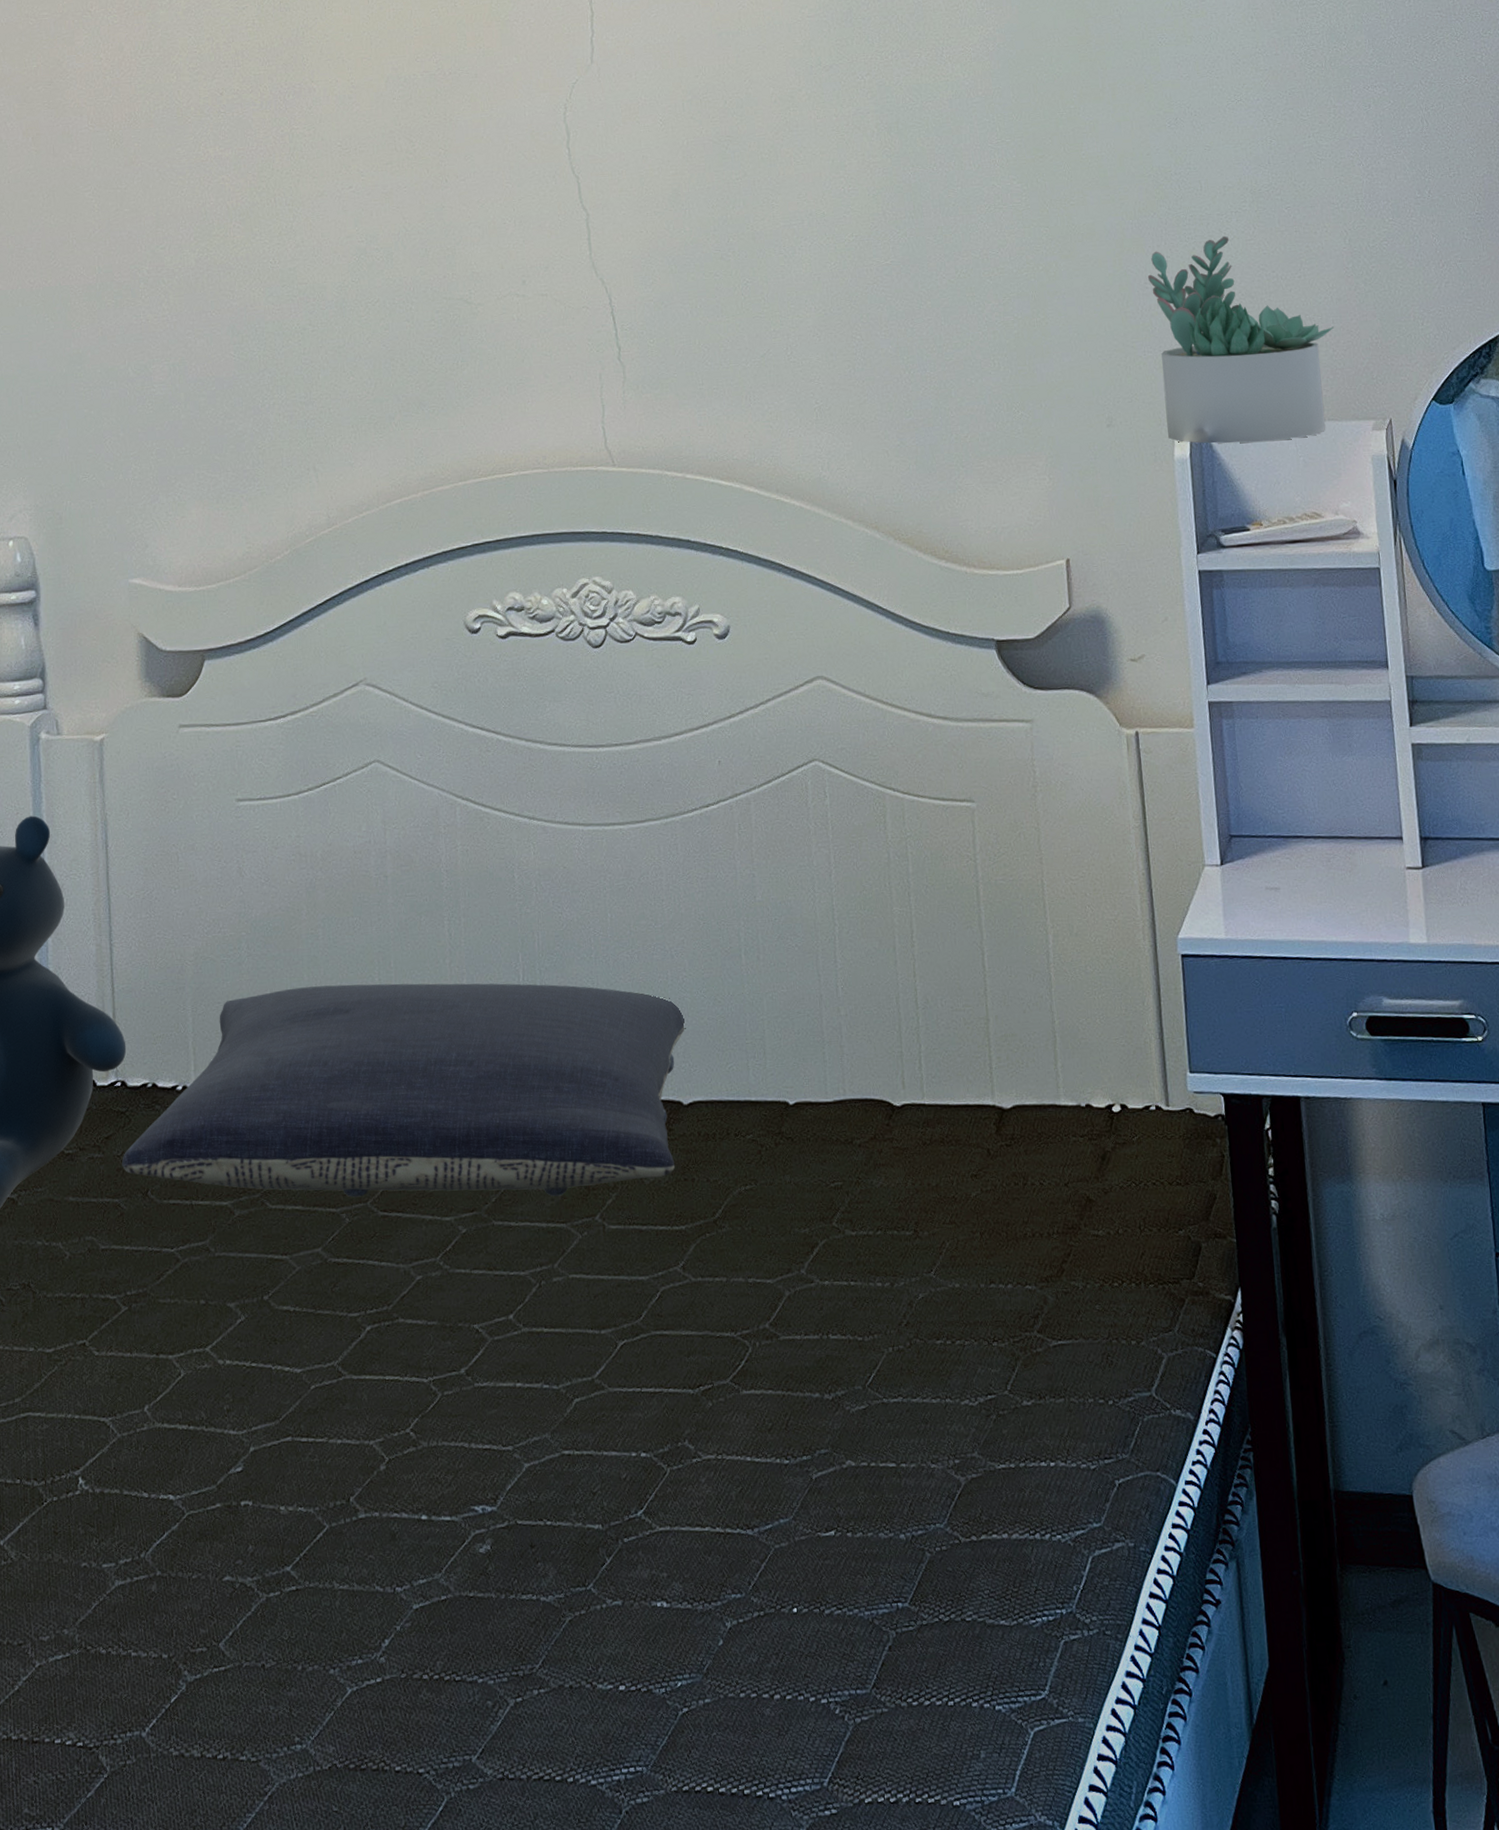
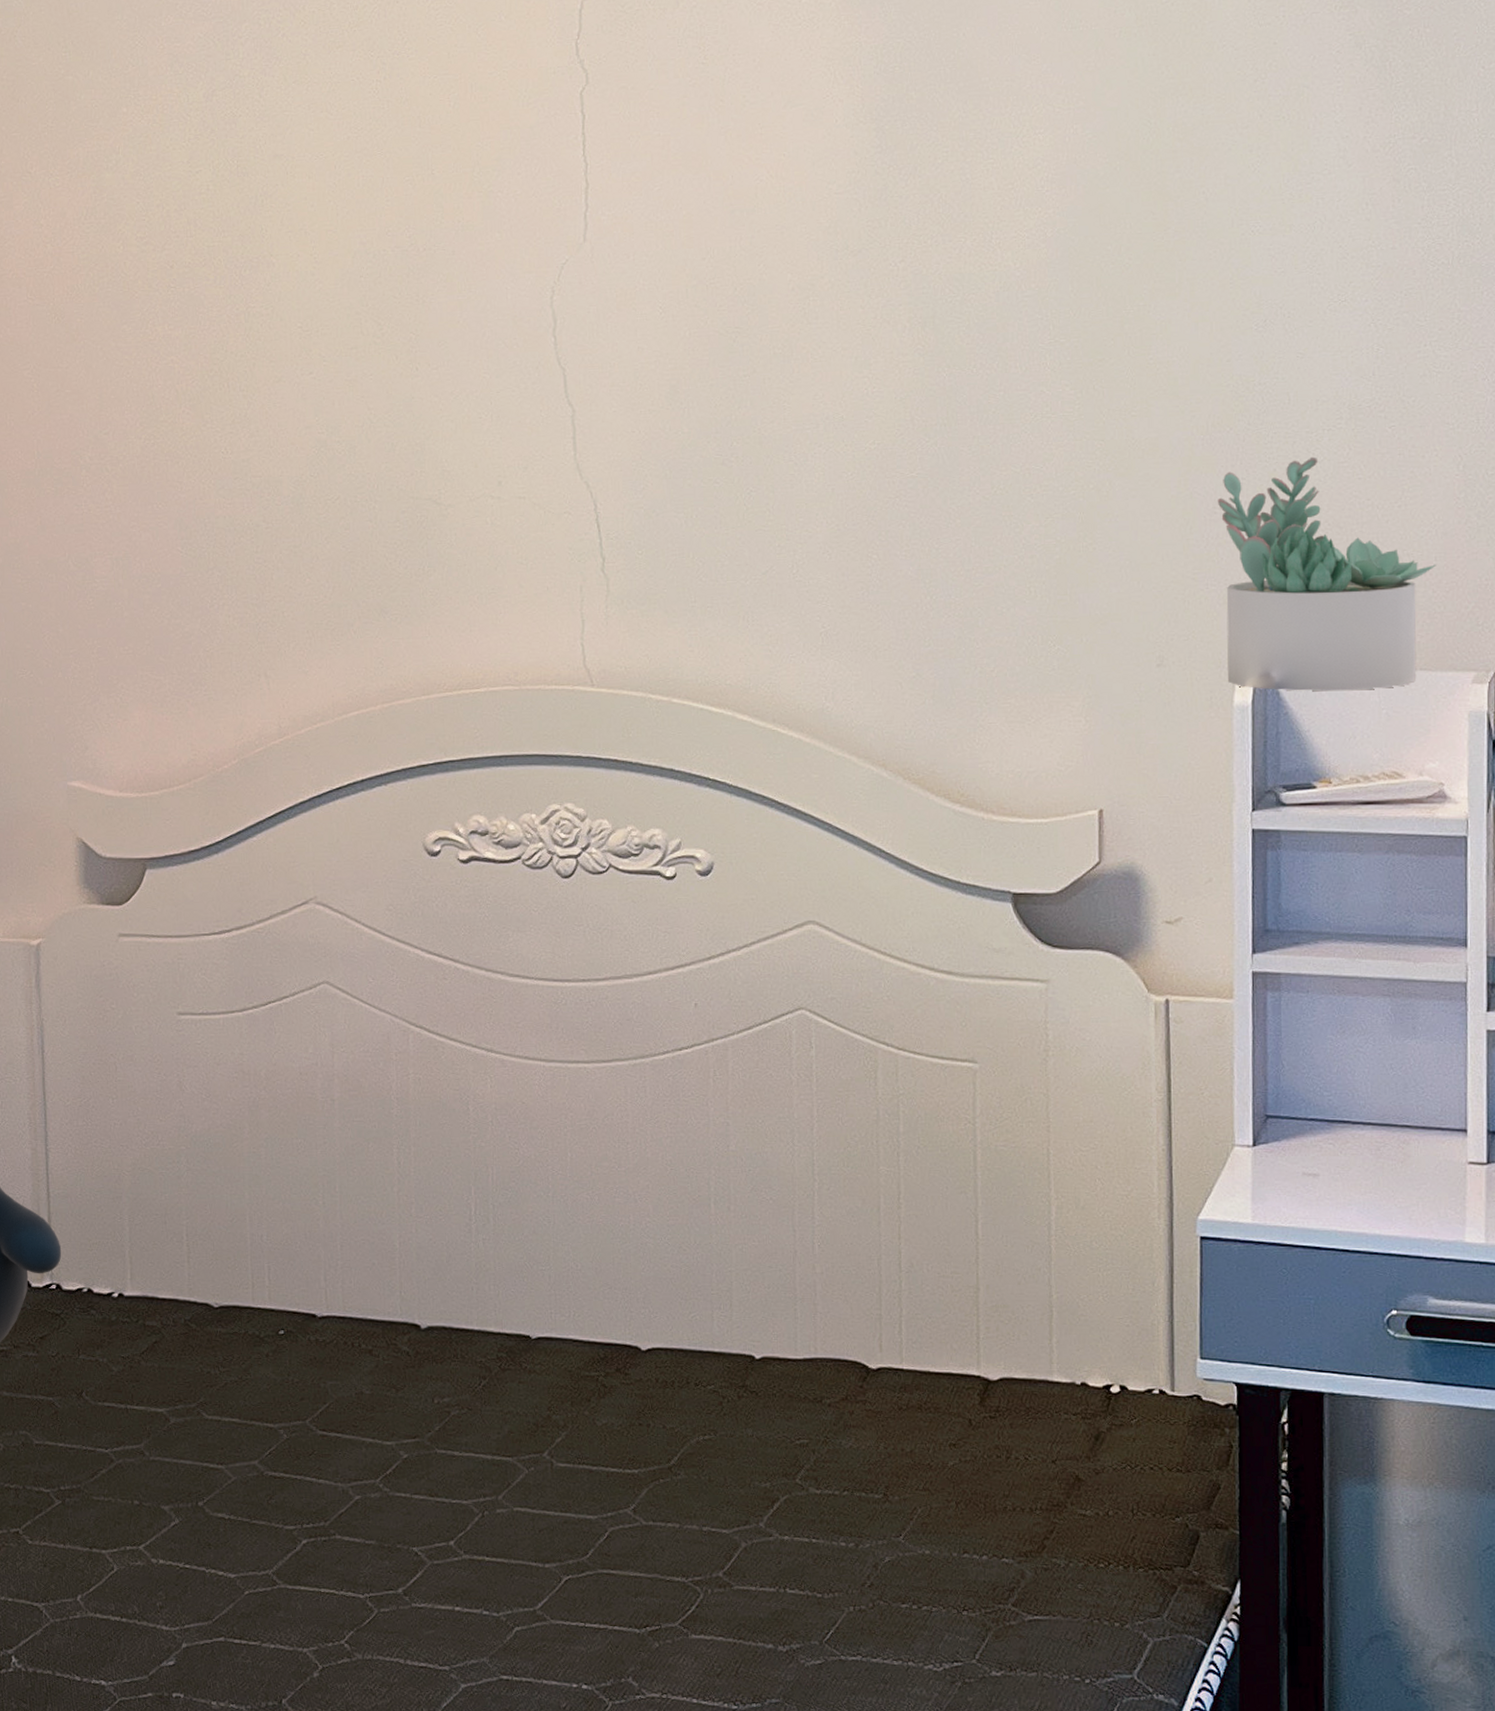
pillow: present [122,983,685,1198] -> none [56,1205,646,1430]

